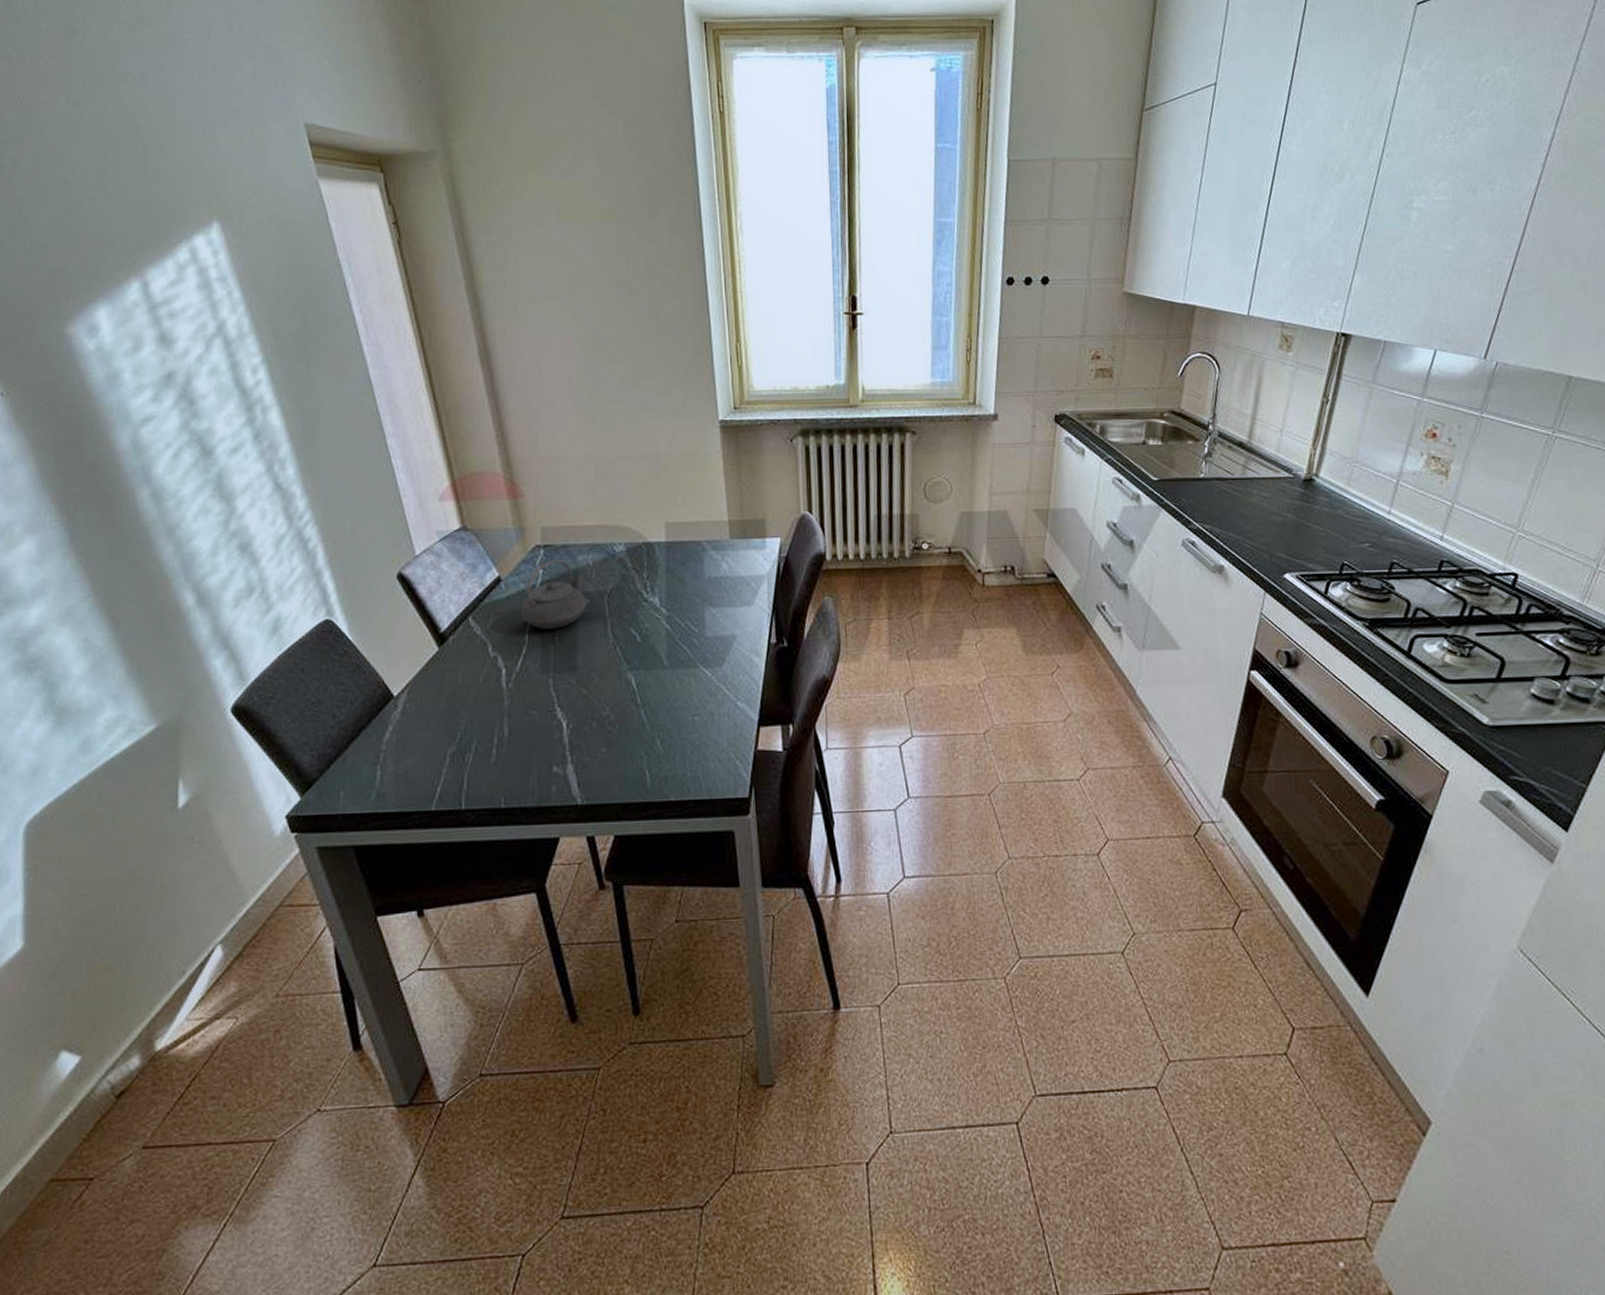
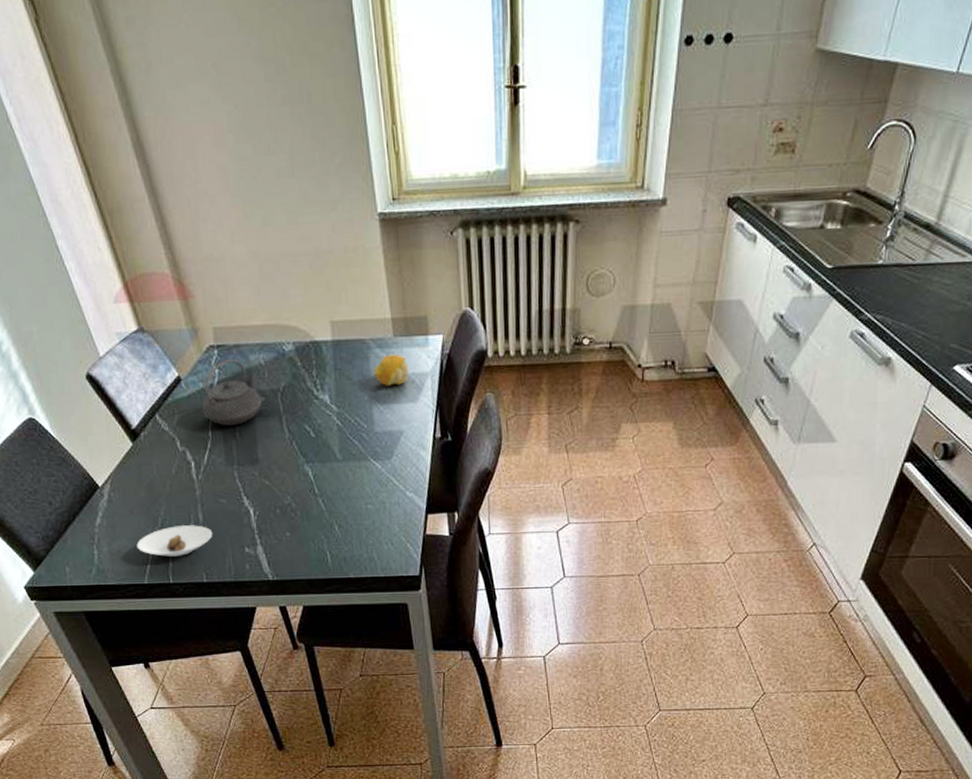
saucer: none [428,740,518,778] -> present [136,525,213,557]
fruit: none [708,556,745,589] -> present [374,354,409,386]

